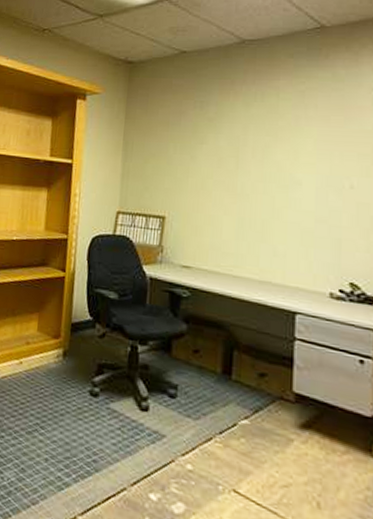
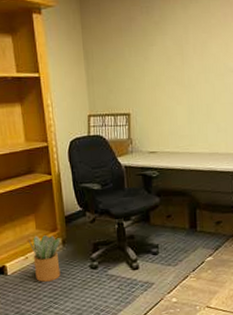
potted plant: none [26,339,62,399] -> present [28,235,61,282]

